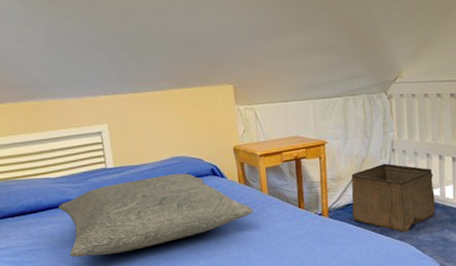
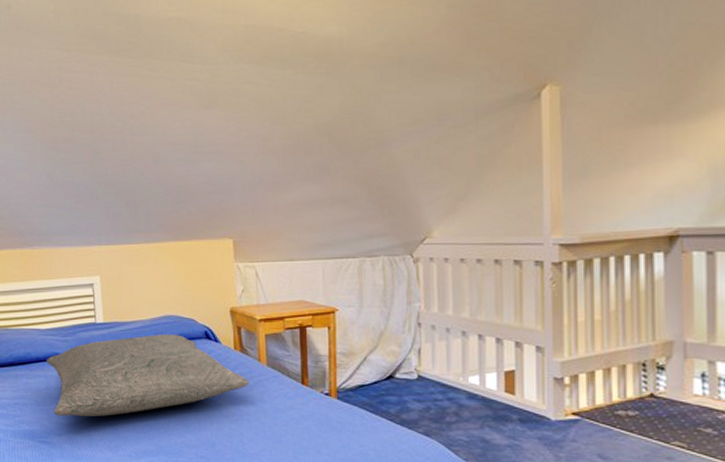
storage bin: present [351,163,435,233] -> none [365,340,472,427]

